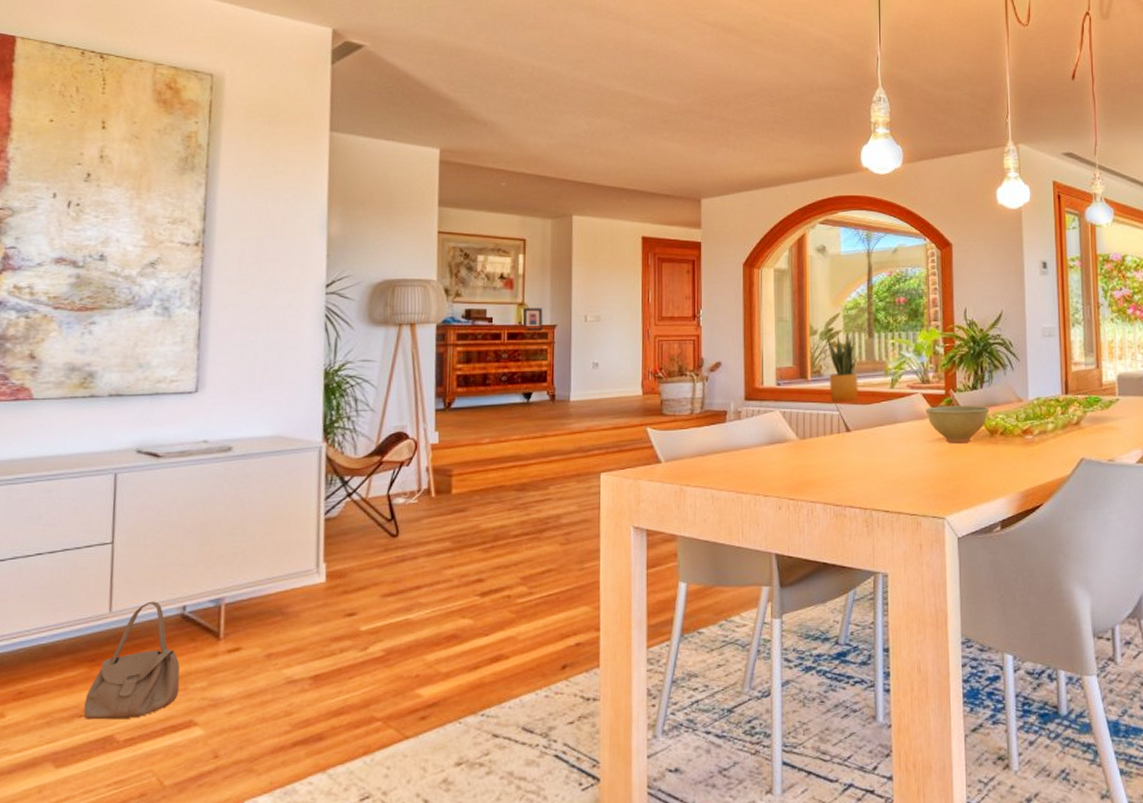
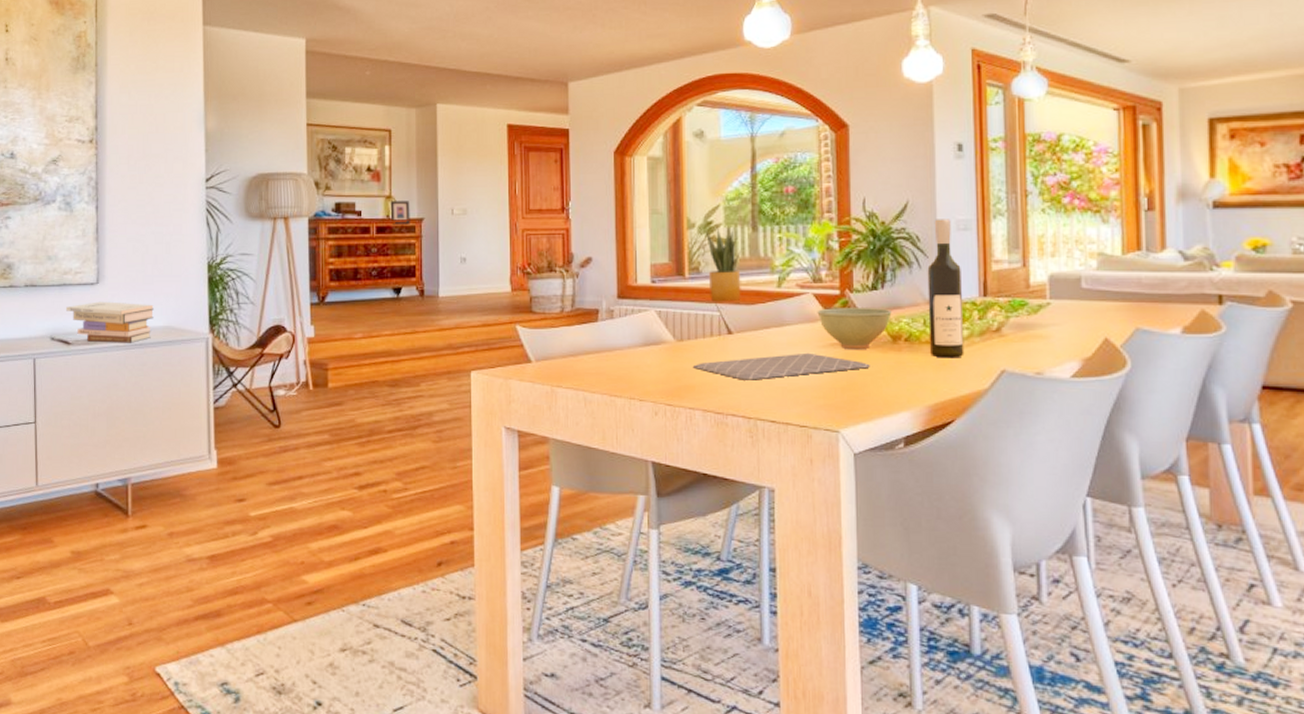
handbag: present [83,601,180,720] -> none [20,478,97,583]
books: none [157,411,261,455] -> present [66,301,154,343]
placemat: none [815,447,971,474] -> present [694,352,870,380]
bottle: none [1019,327,1050,449] -> present [927,219,965,358]

